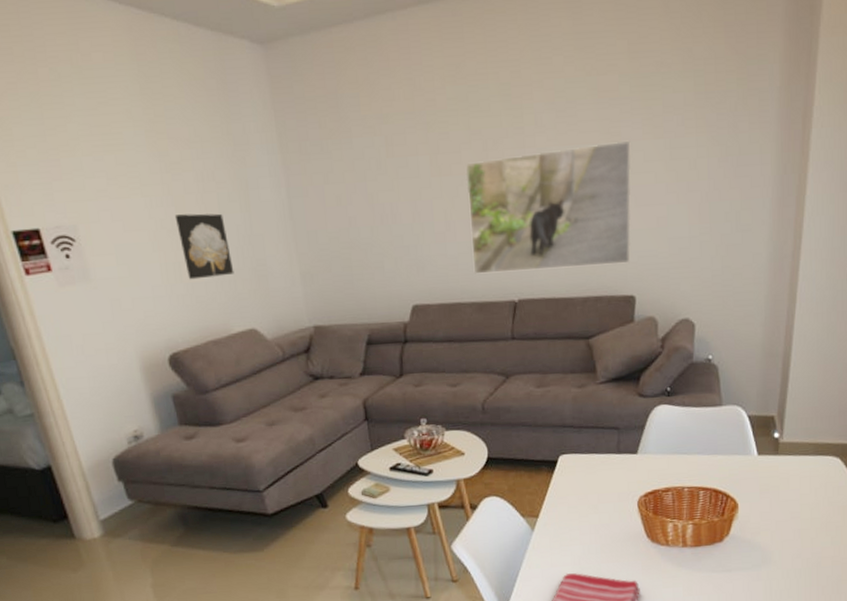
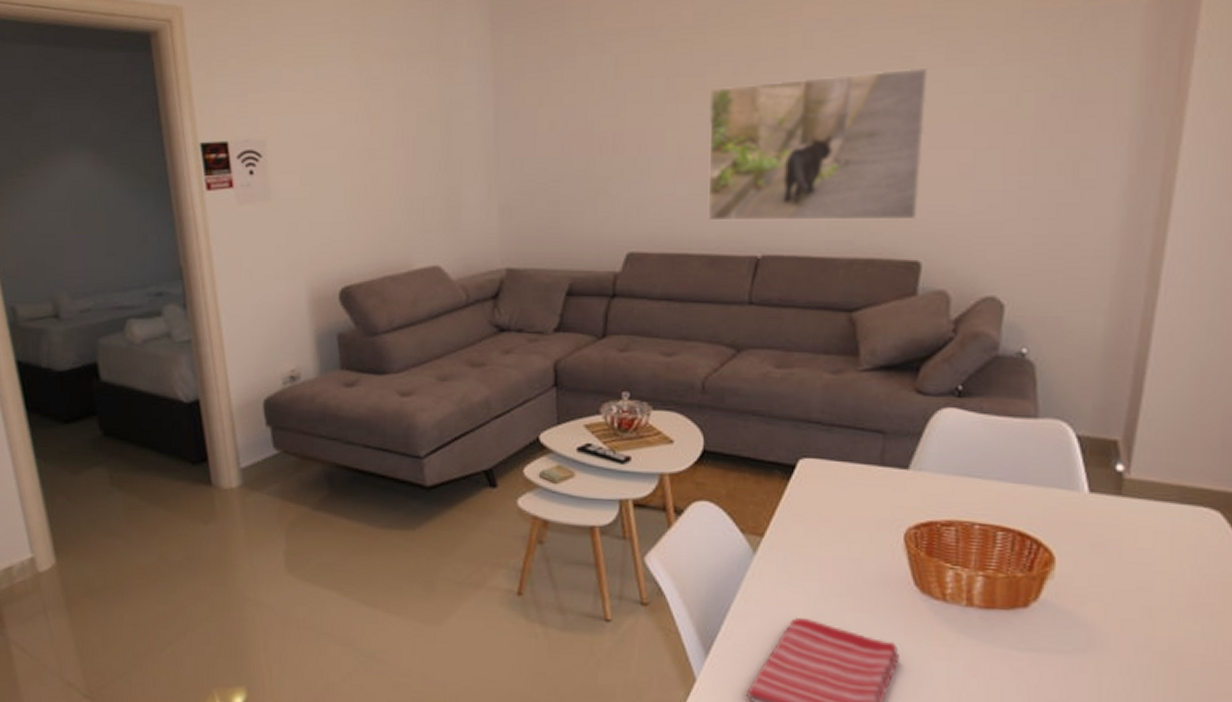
wall art: present [174,213,234,280] -> none [368,133,424,206]

